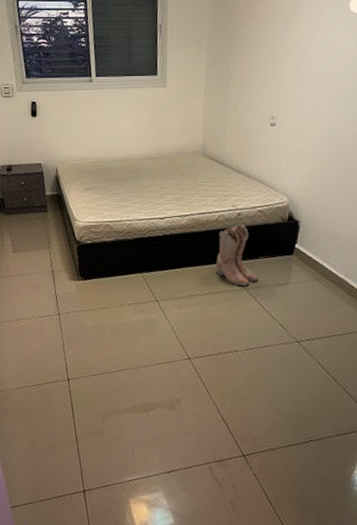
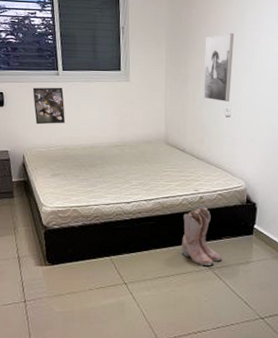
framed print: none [65,95,98,136] -> present [32,87,65,125]
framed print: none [245,27,286,108] -> present [203,33,235,101]

